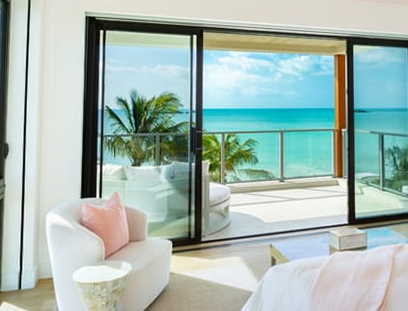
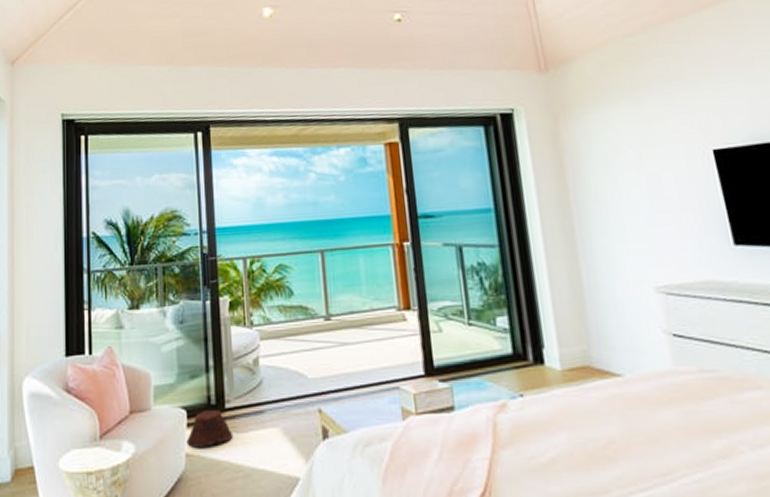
woven basket: none [171,242,206,268] -> present [186,410,234,447]

